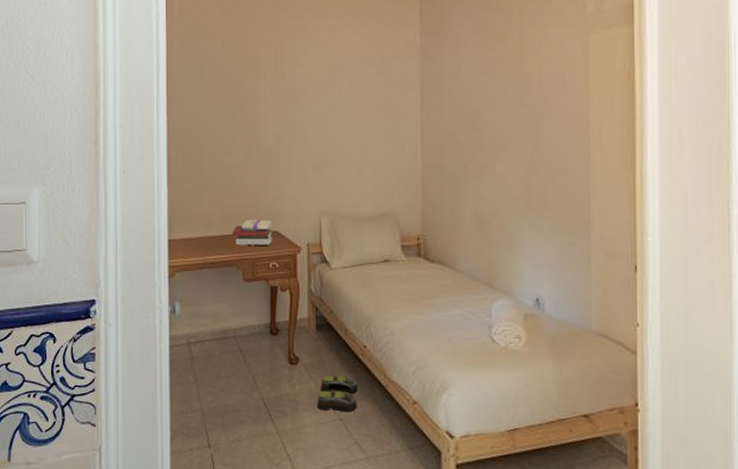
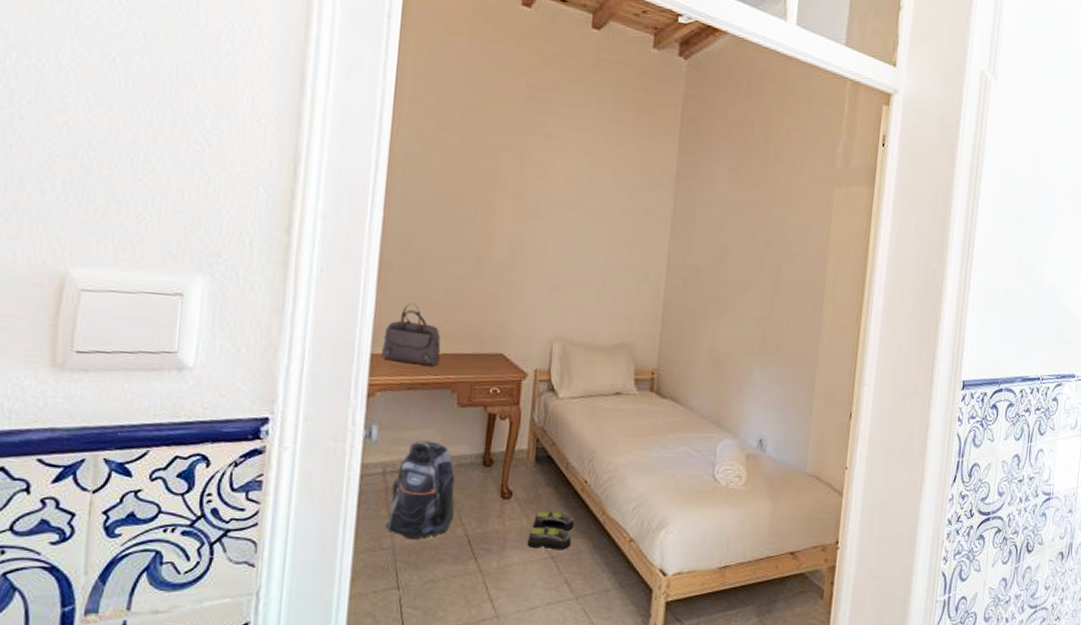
handbag: none [177,192,224,248] -> present [382,303,441,367]
backpack: none [193,313,250,403] -> present [384,440,455,540]
books: present [232,220,274,247] -> none [449,339,498,370]

